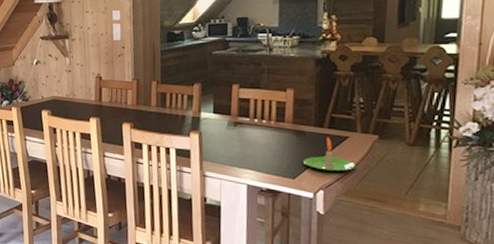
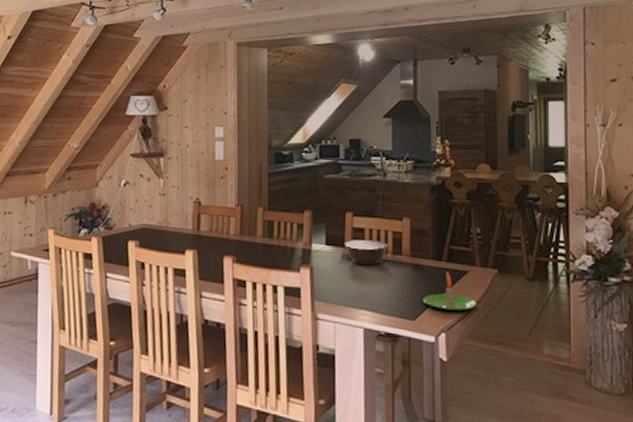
bowl: none [231,108,272,132] -> present [345,239,389,266]

